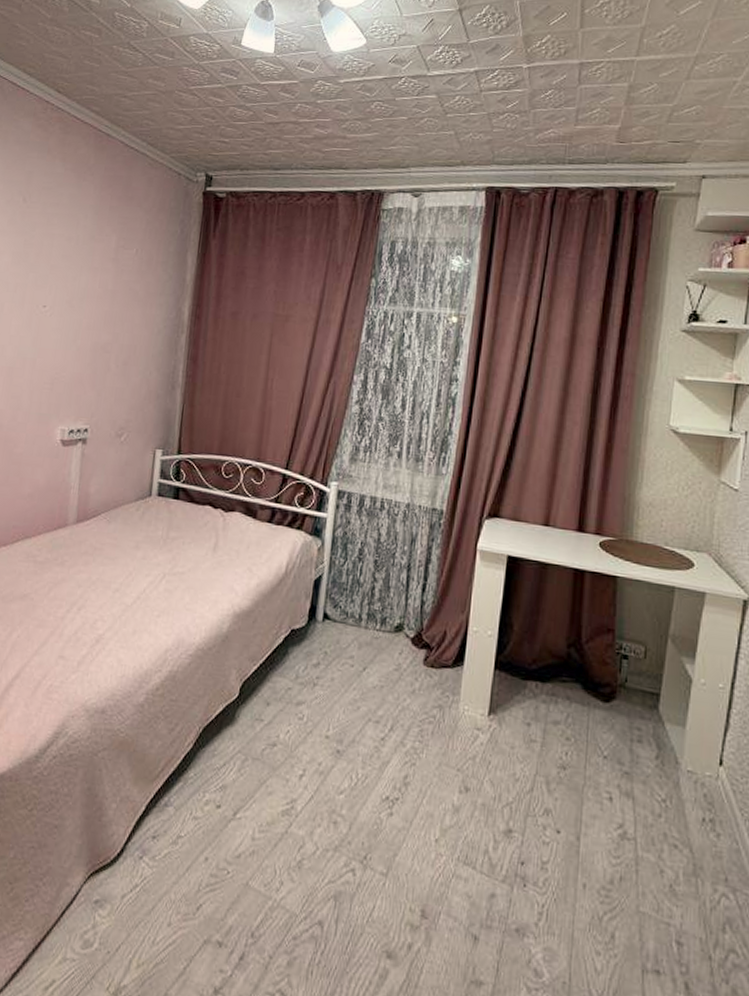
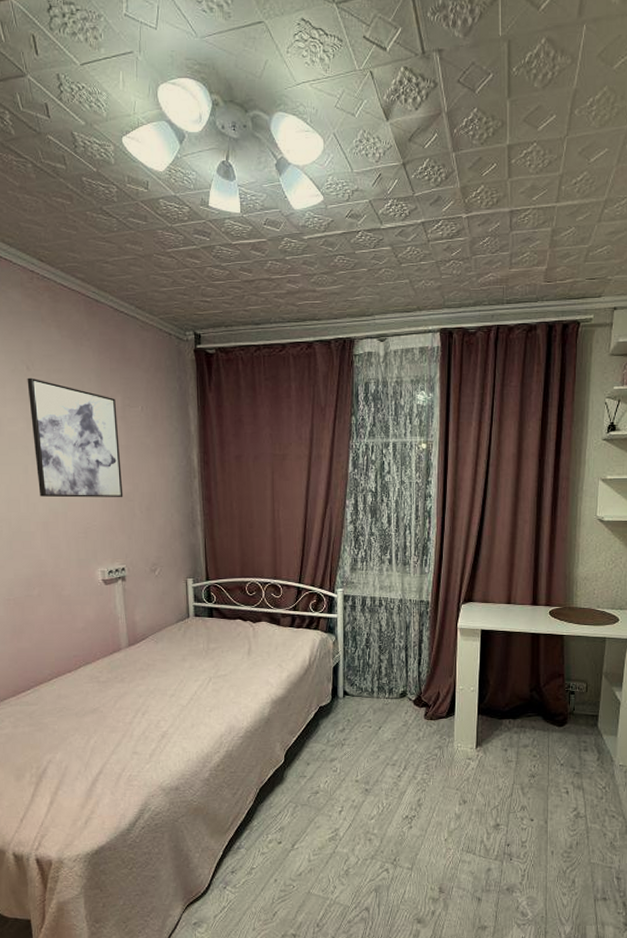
wall art: none [10,210,110,347] -> present [27,377,123,498]

